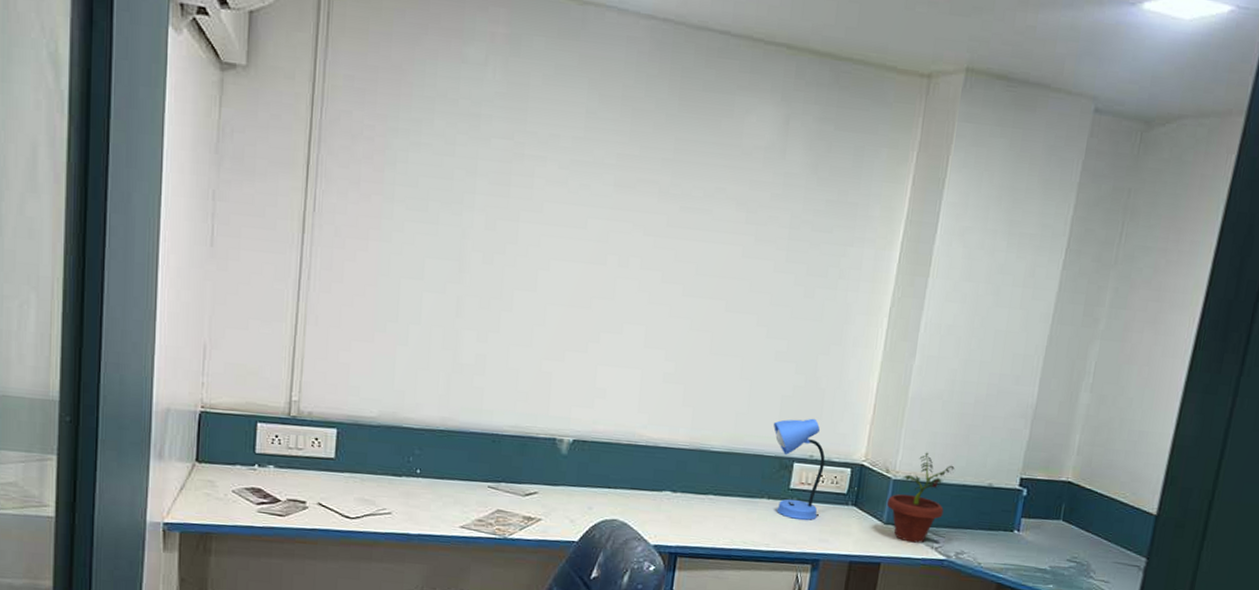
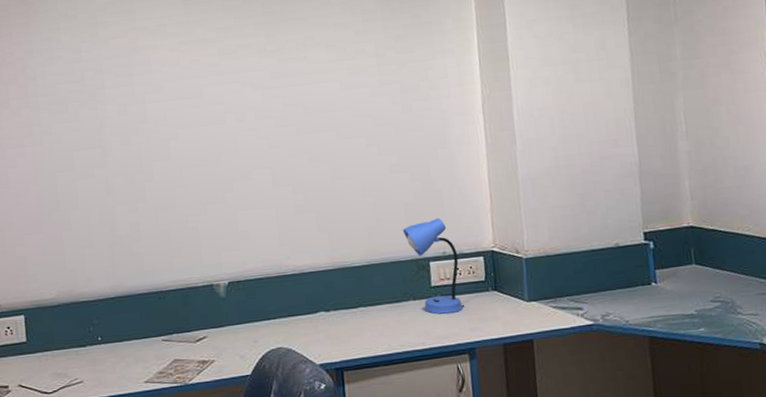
potted plant: present [886,452,955,543] -> none [524,226,580,315]

